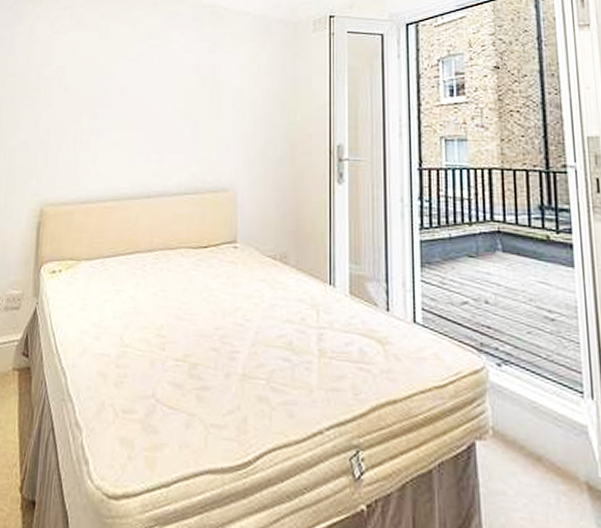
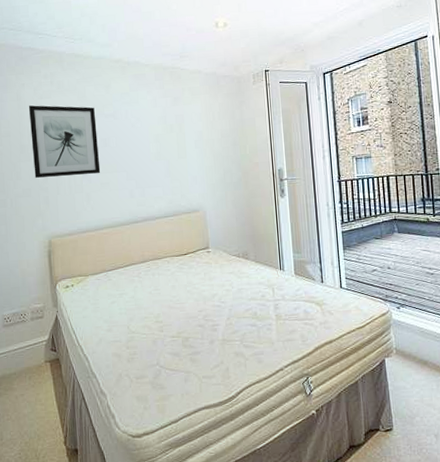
wall art: none [36,41,116,129] -> present [28,105,101,178]

